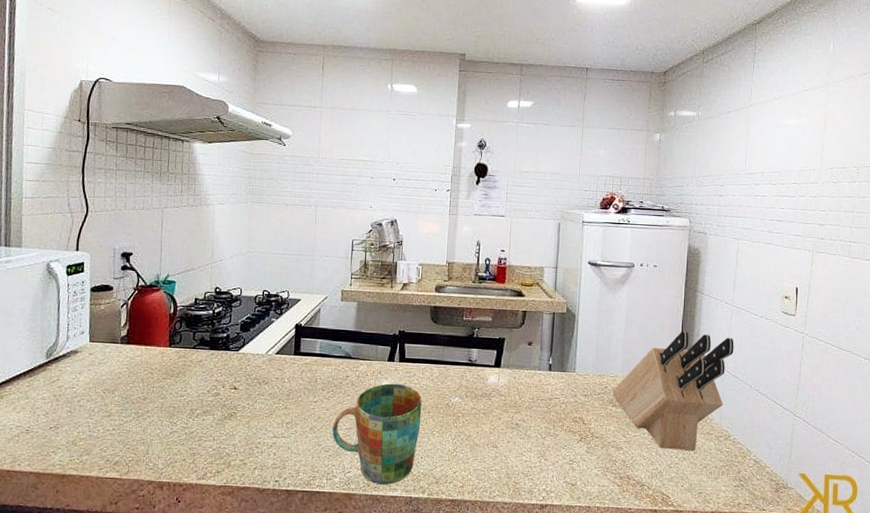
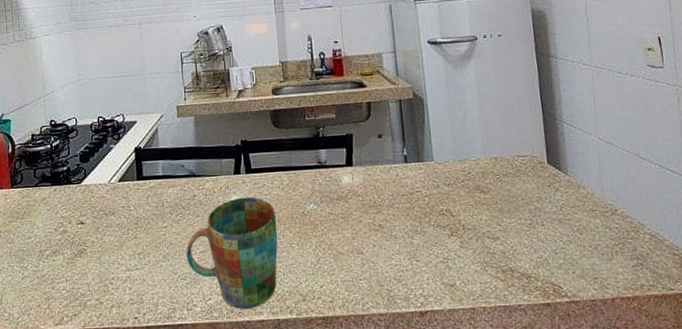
knife block: present [613,331,734,451] -> none [477,100,603,234]

